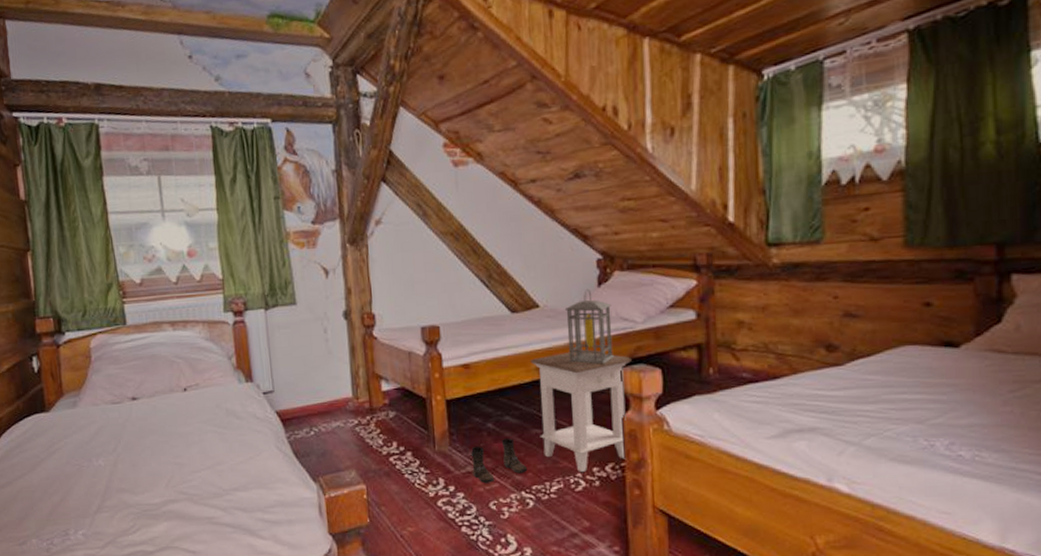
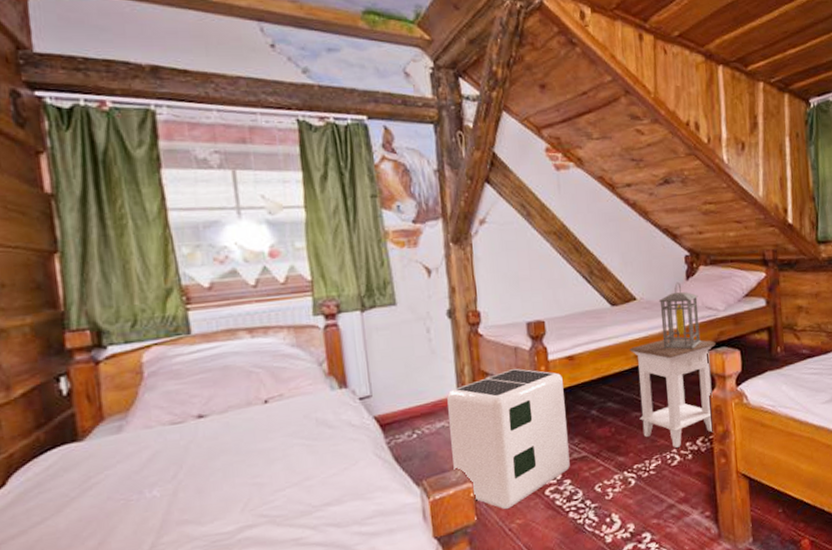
air purifier: none [342,374,464,515] -> present [447,369,570,509]
boots: present [470,438,528,483] -> none [576,422,629,468]

